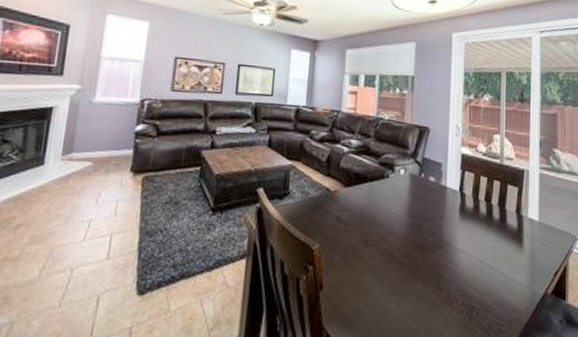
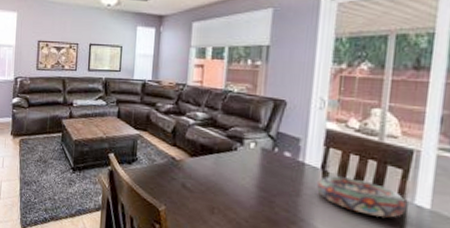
decorative bowl: none [457,197,524,232] -> present [317,175,408,218]

